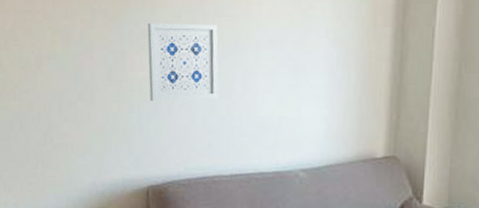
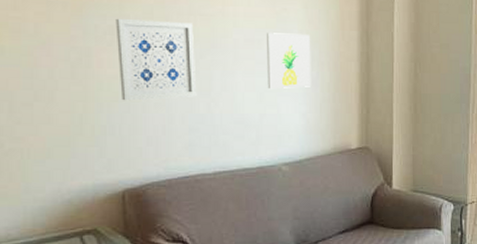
wall art: none [288,32,336,92] -> present [266,33,310,90]

